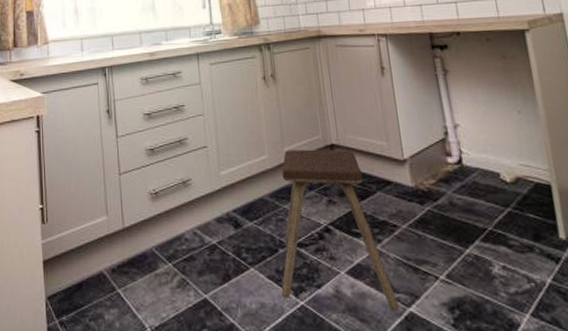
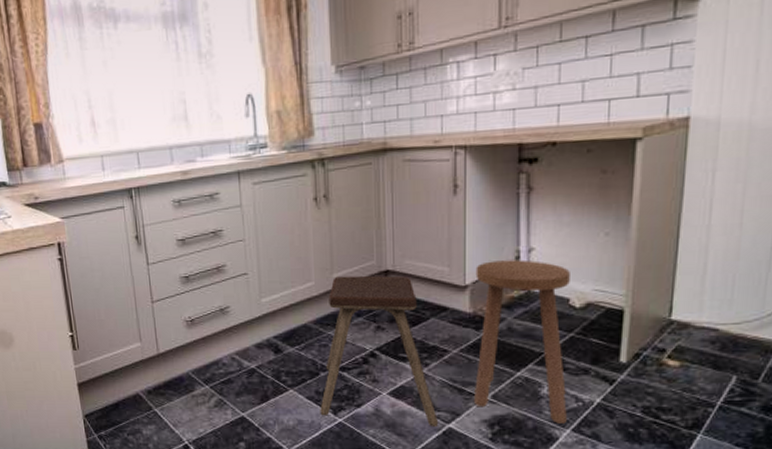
stool: none [410,135,524,307] -> present [473,260,570,424]

